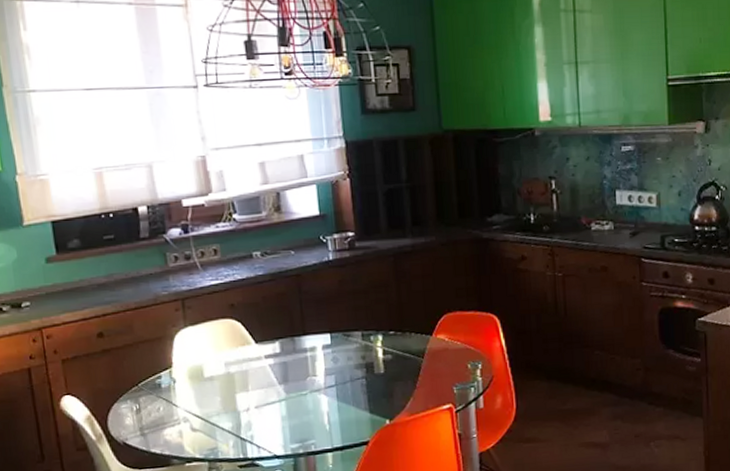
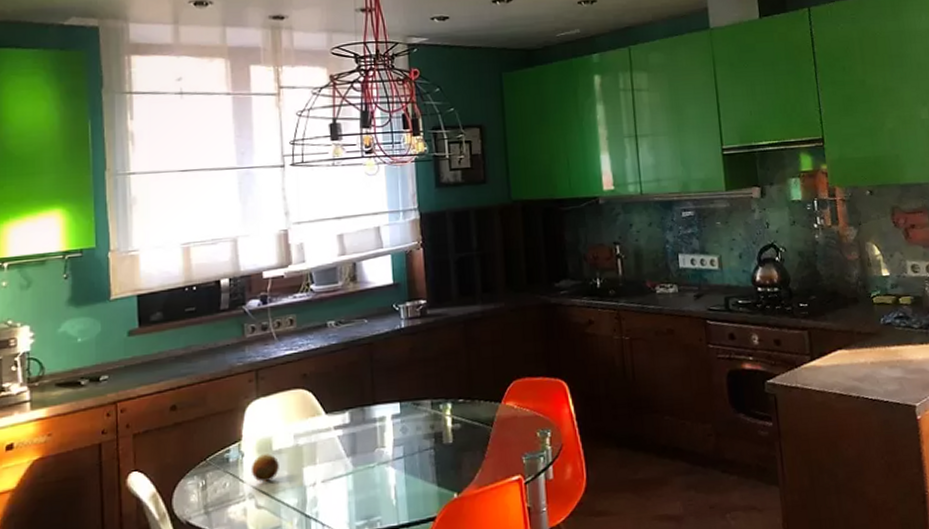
fruit: none [183,380,212,407] -> present [250,454,279,482]

